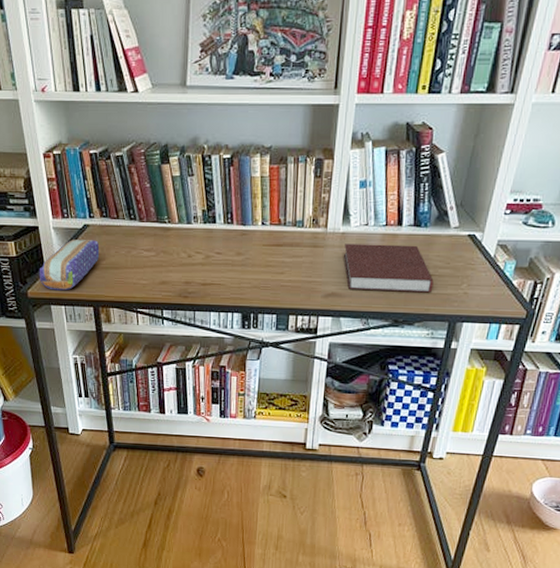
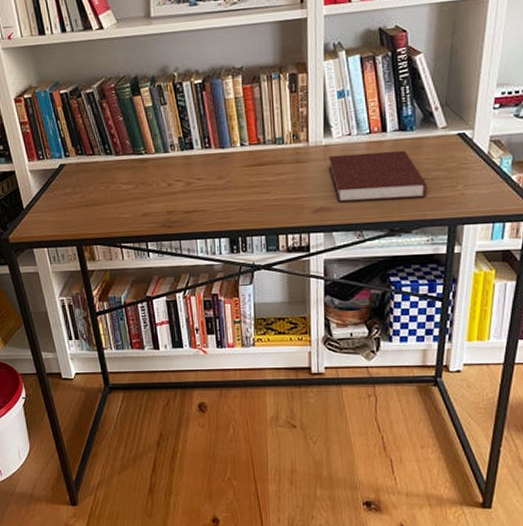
pencil case: present [39,240,100,291] -> none [18,179,79,233]

